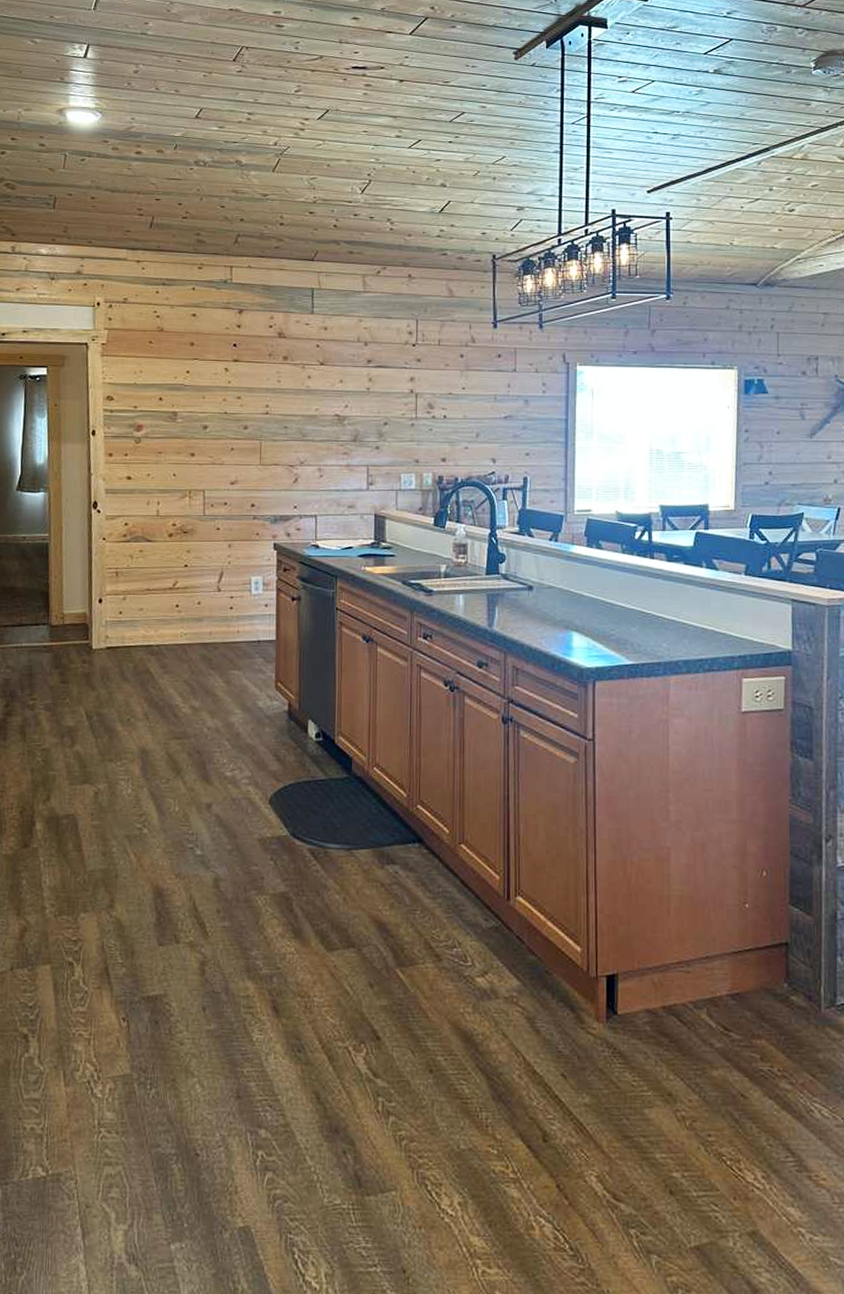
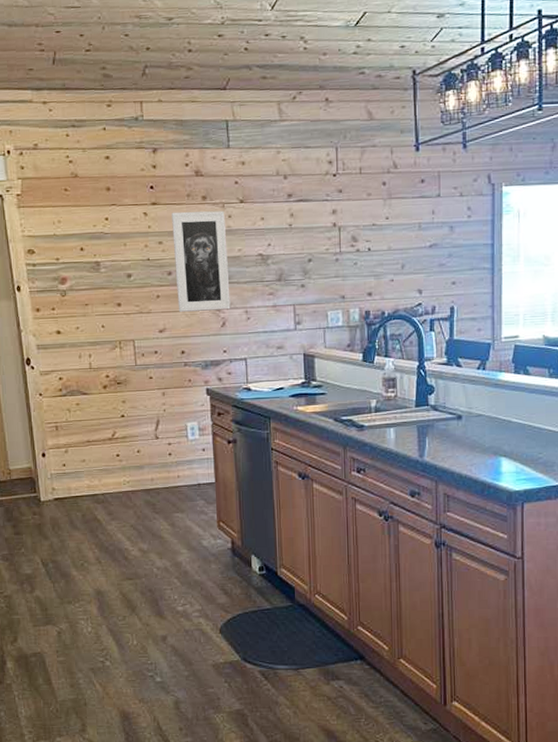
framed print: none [251,369,305,466] -> present [172,211,231,312]

